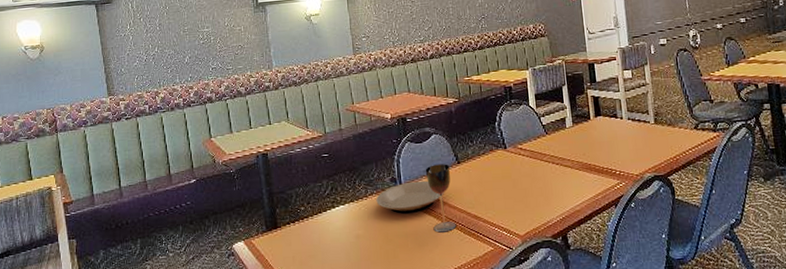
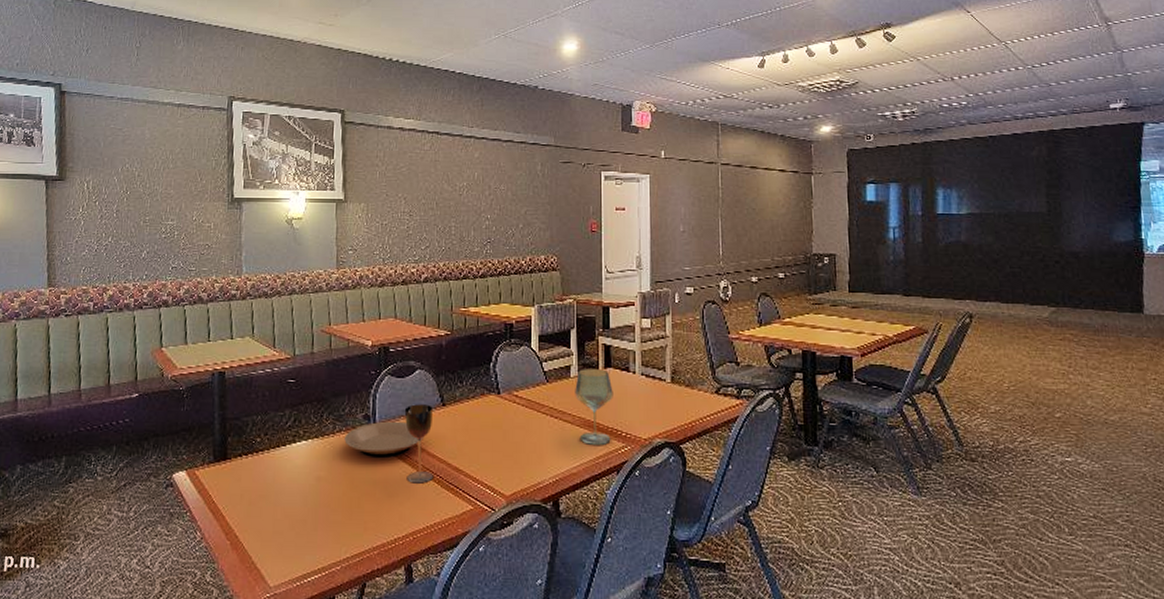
wine glass: none [571,118,607,185] -> present [575,369,613,445]

